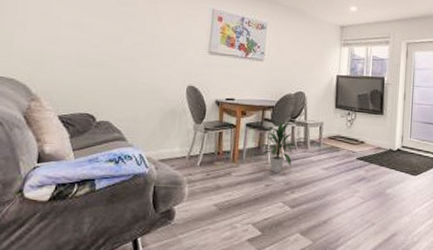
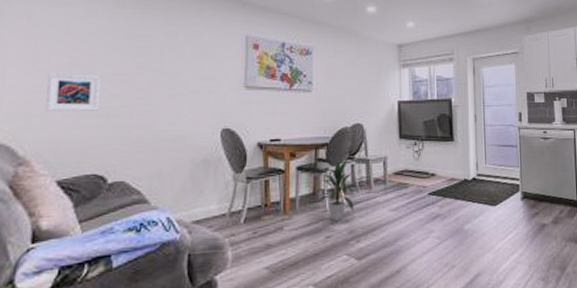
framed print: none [54,29,97,62] -> present [46,73,101,111]

